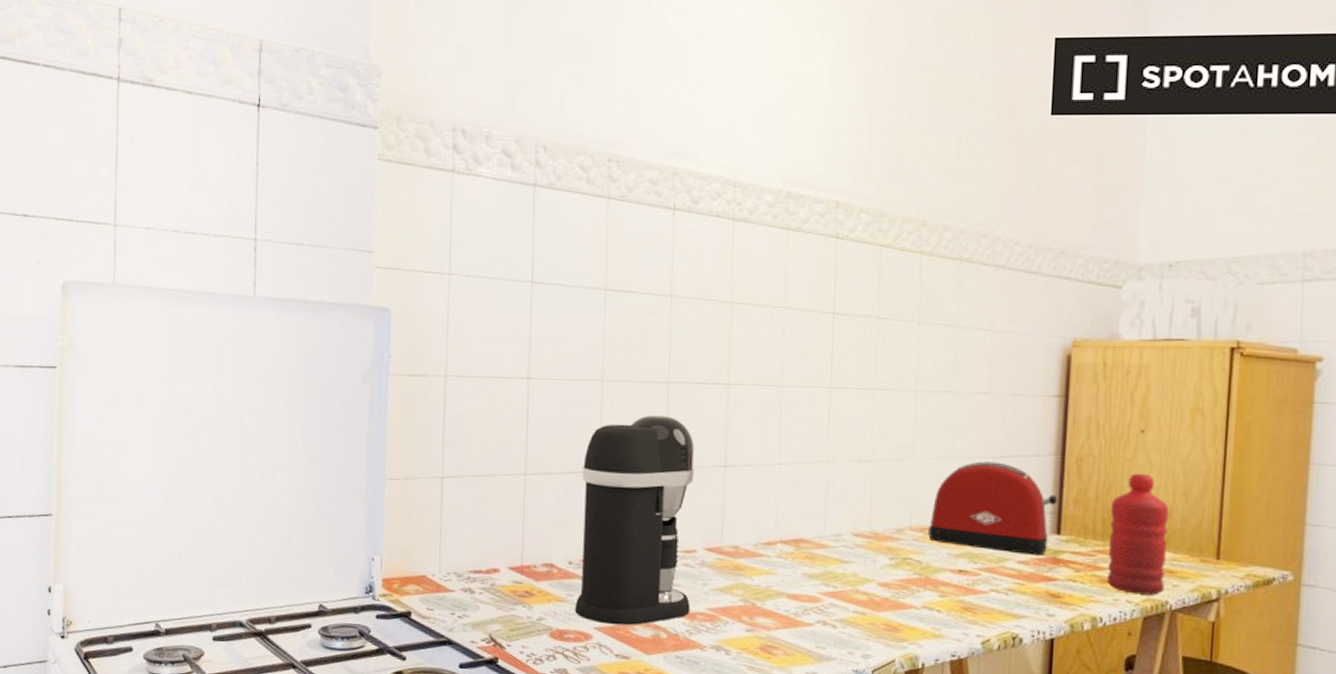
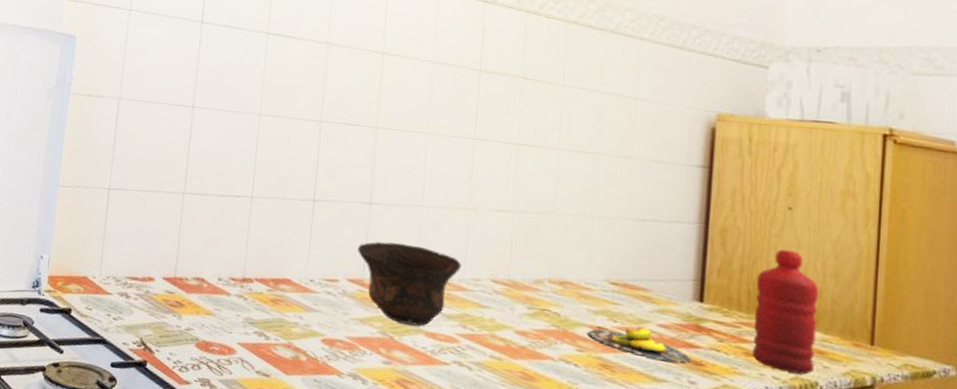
coffee maker: present [575,415,695,626] -> none [221,149,342,346]
bowl: none [714,505,822,590] -> present [357,241,462,327]
toaster: present [928,461,1058,556] -> none [567,222,701,321]
banana: none [950,565,1050,597] -> present [588,326,692,363]

